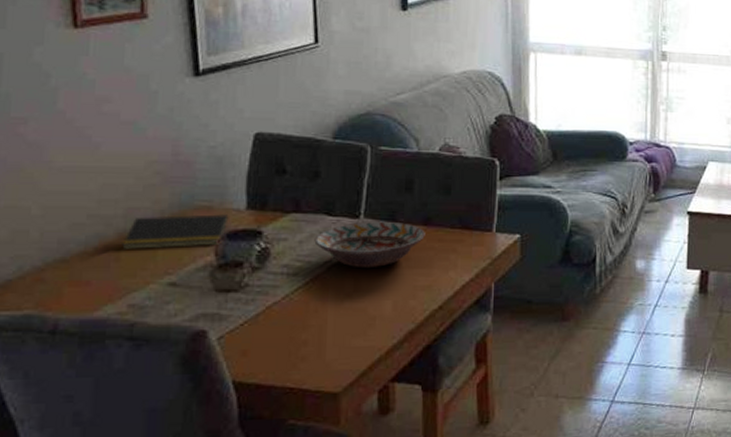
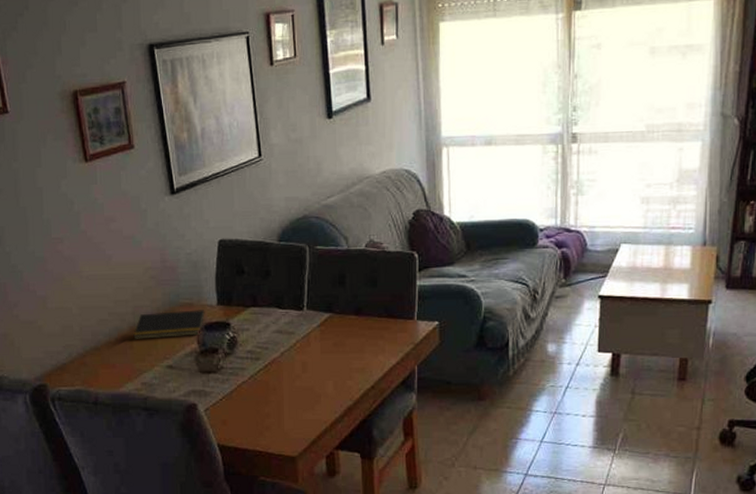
decorative bowl: present [314,221,425,268] -> none [269,312,357,353]

